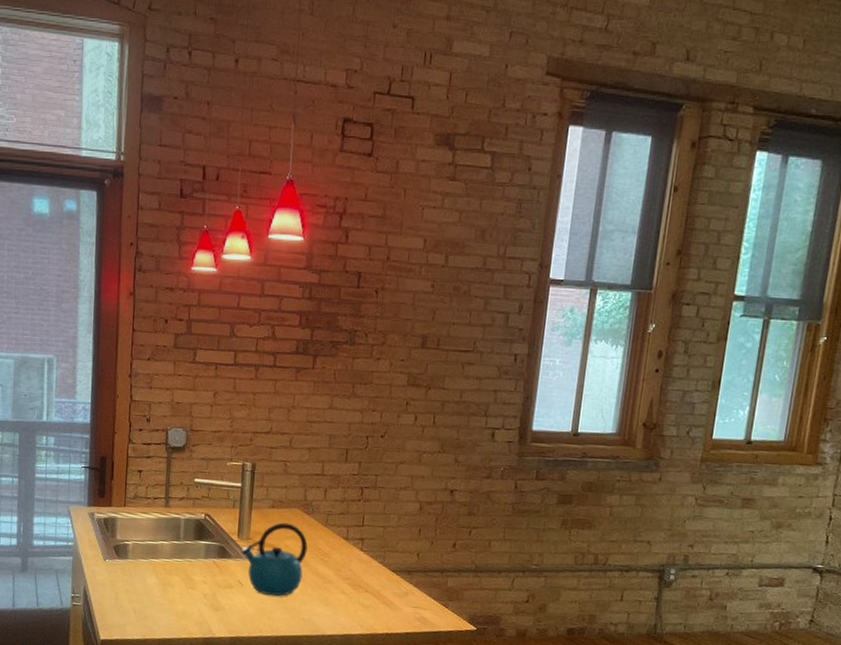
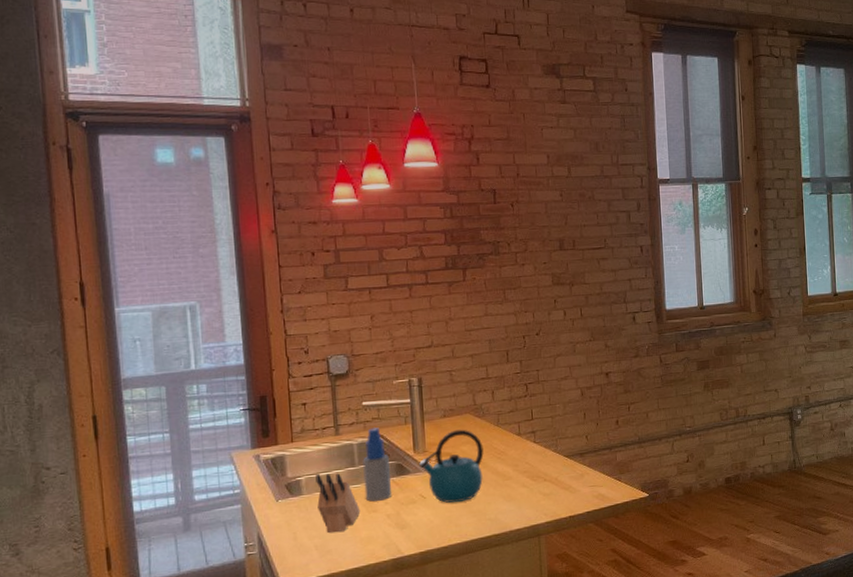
knife block: none [140,541,180,601] -> present [315,473,361,533]
spray bottle: none [185,506,213,579] -> present [363,427,393,502]

